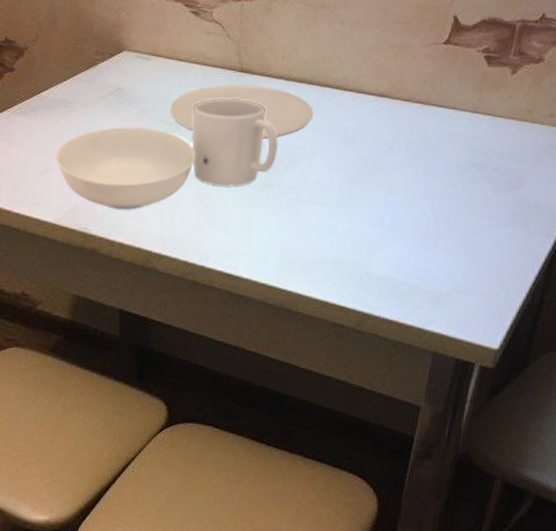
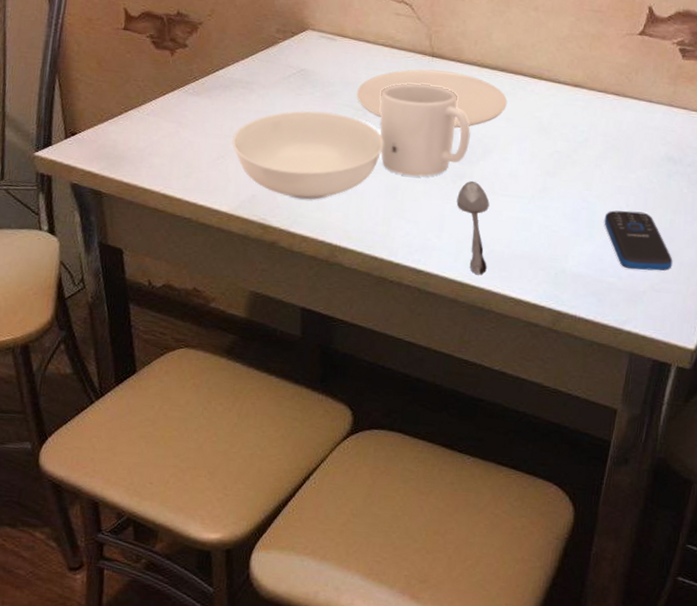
spoon: none [265,189,297,279] -> present [456,180,490,276]
mobile phone: none [408,215,477,273] -> present [604,210,673,271]

